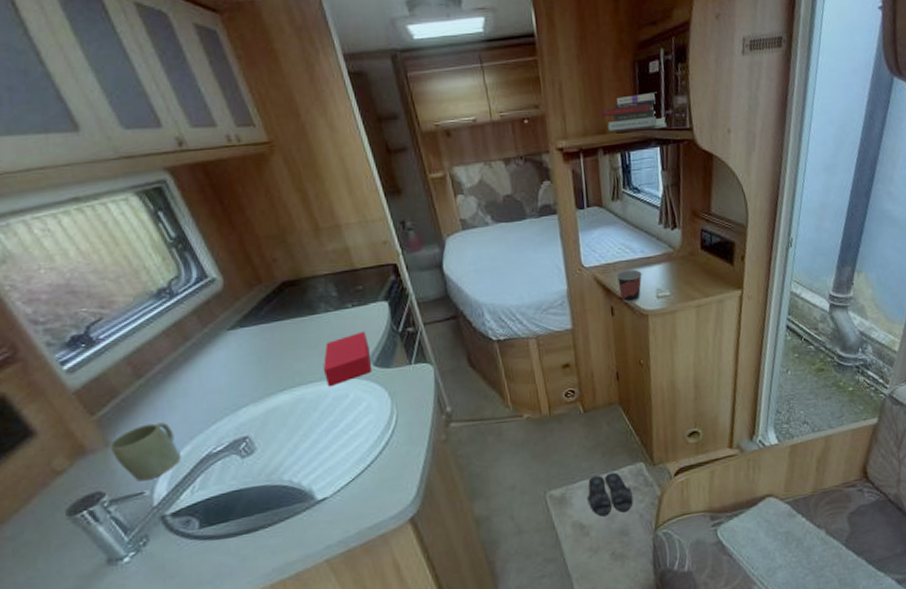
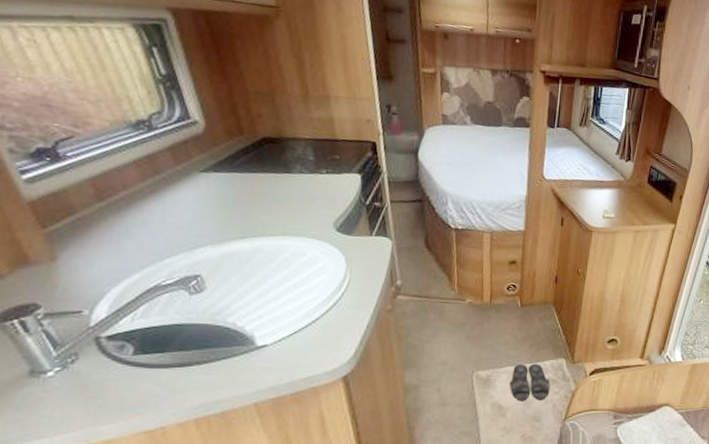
mug: present [109,422,181,481] -> none [55,246,128,301]
sponge: present [324,331,371,386] -> none [287,197,336,242]
books: present [602,92,668,134] -> none [585,38,639,73]
cup: present [617,269,642,304] -> none [571,188,594,219]

